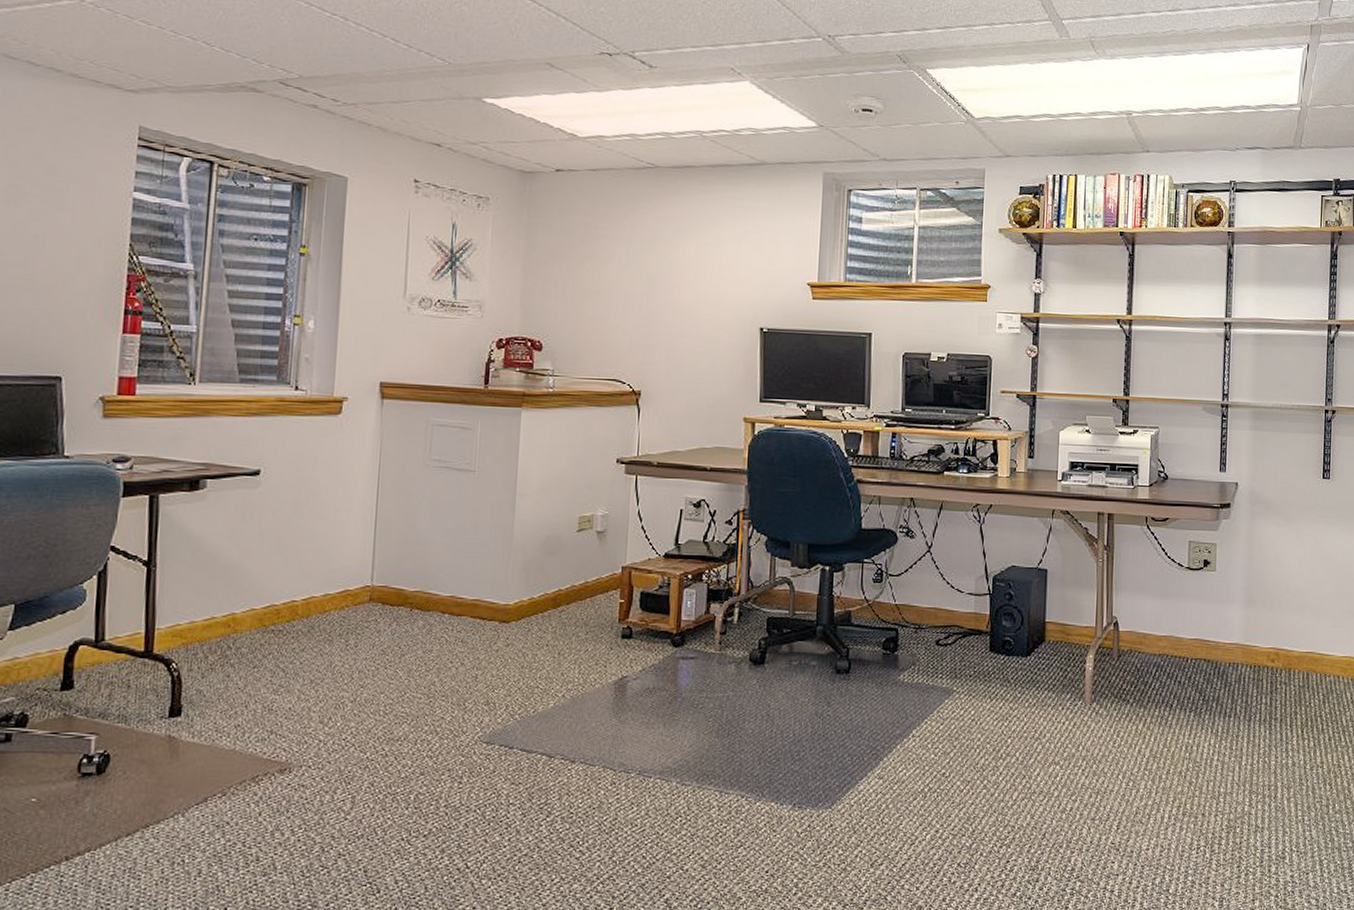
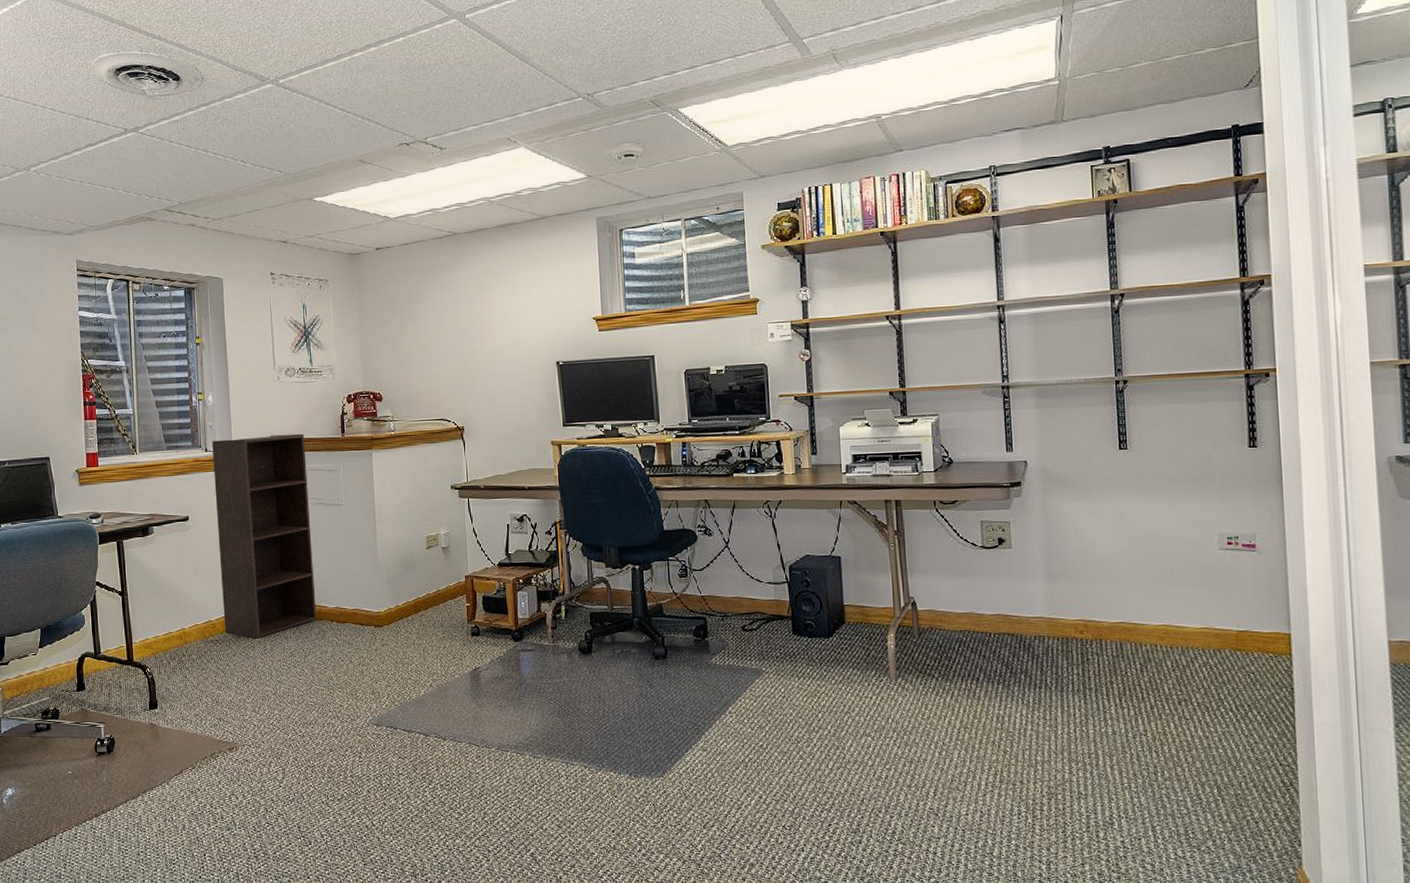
shelf: none [292,377,434,631] -> present [212,433,317,639]

